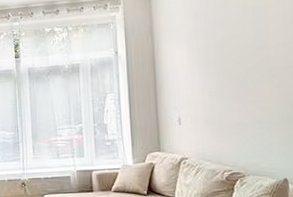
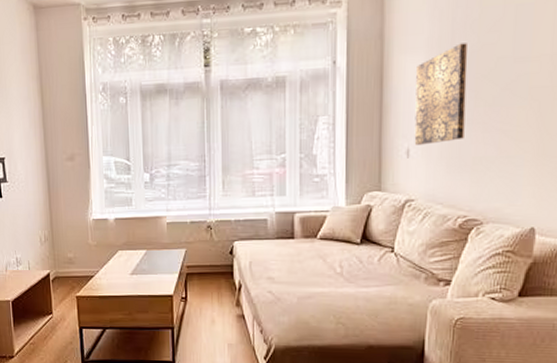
wall art: none [181,36,223,115] -> present [414,43,468,145]

